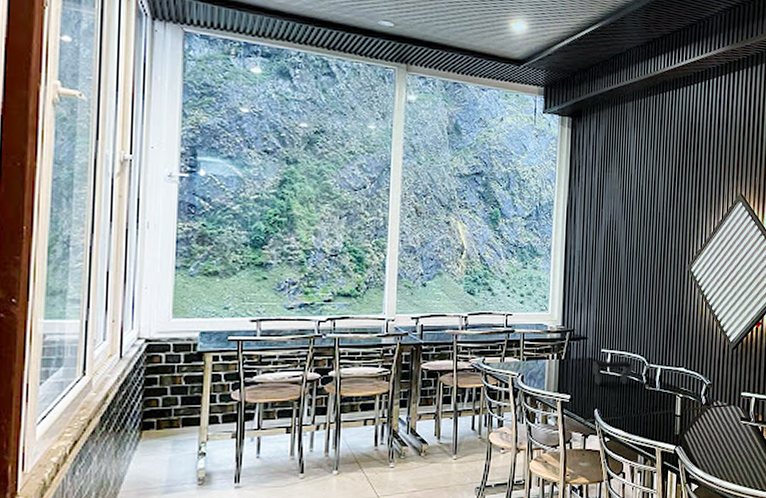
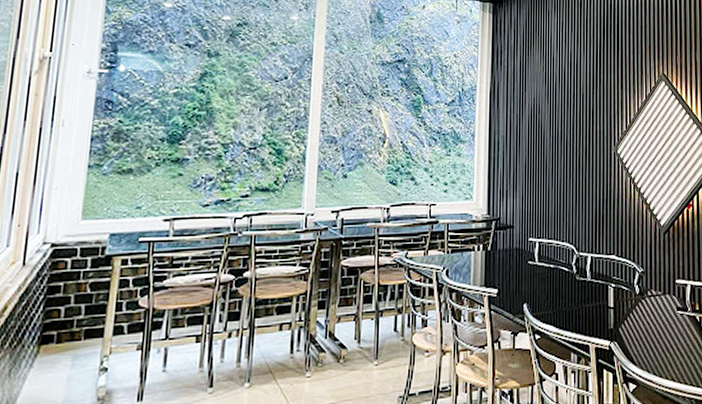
napkin holder: present [592,360,633,385] -> none [520,249,562,277]

